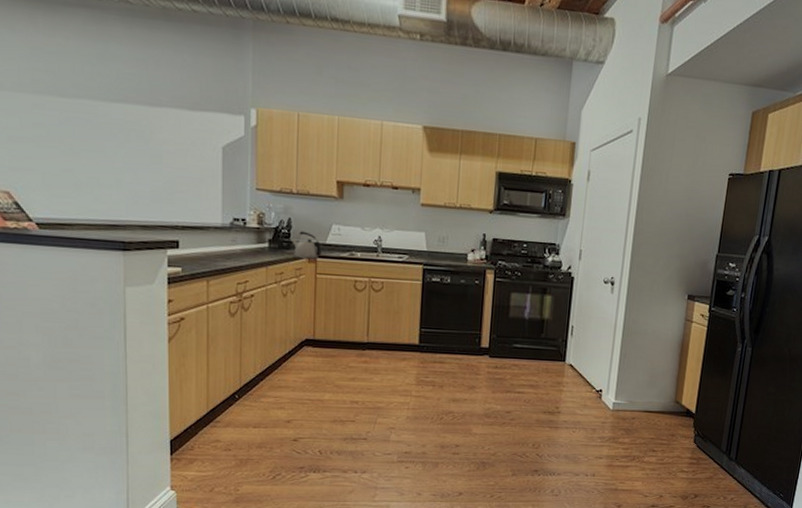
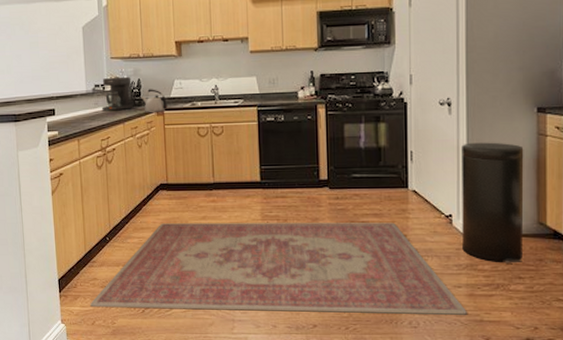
rug: none [209,382,605,484] -> present [90,222,467,315]
coffee maker: none [241,211,281,252] -> present [102,76,134,111]
pedal bin: none [607,322,672,438] -> present [462,142,524,264]

